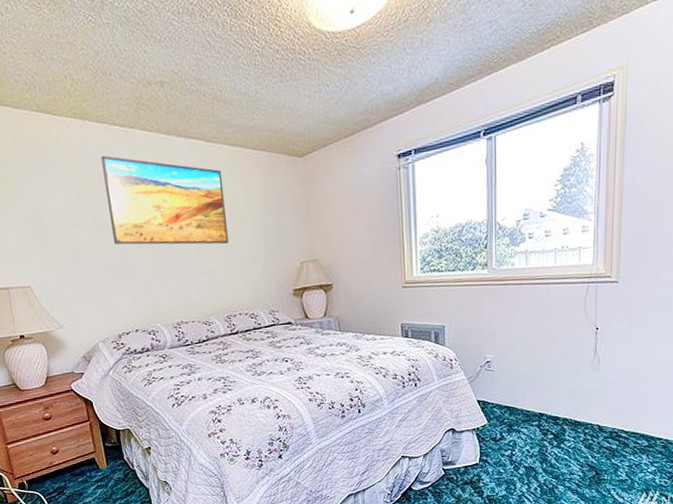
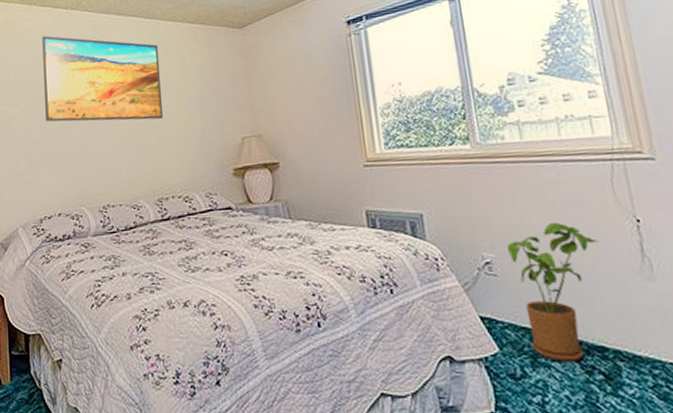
house plant: none [503,330,568,428] -> present [506,221,600,362]

